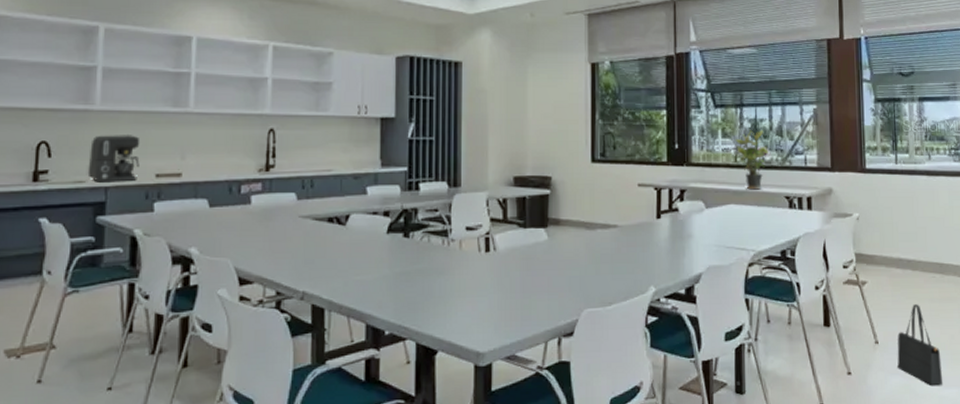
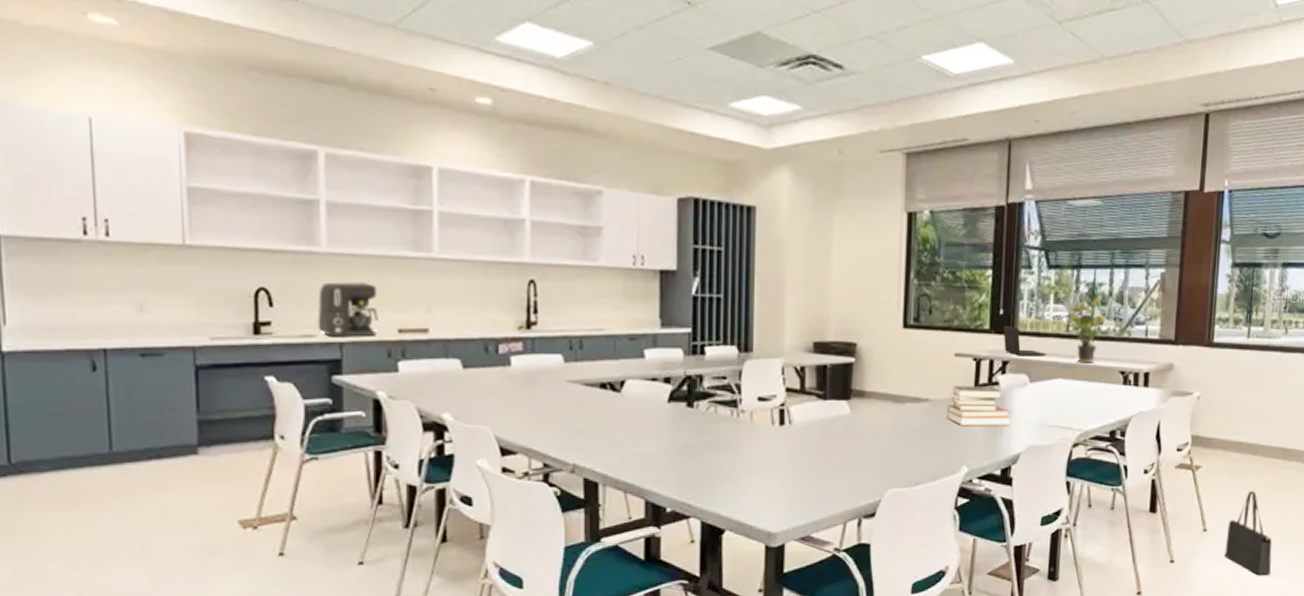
books: none [634,212,691,250] -> present [947,385,1010,427]
laptop: none [679,158,718,185] -> present [1003,325,1046,357]

